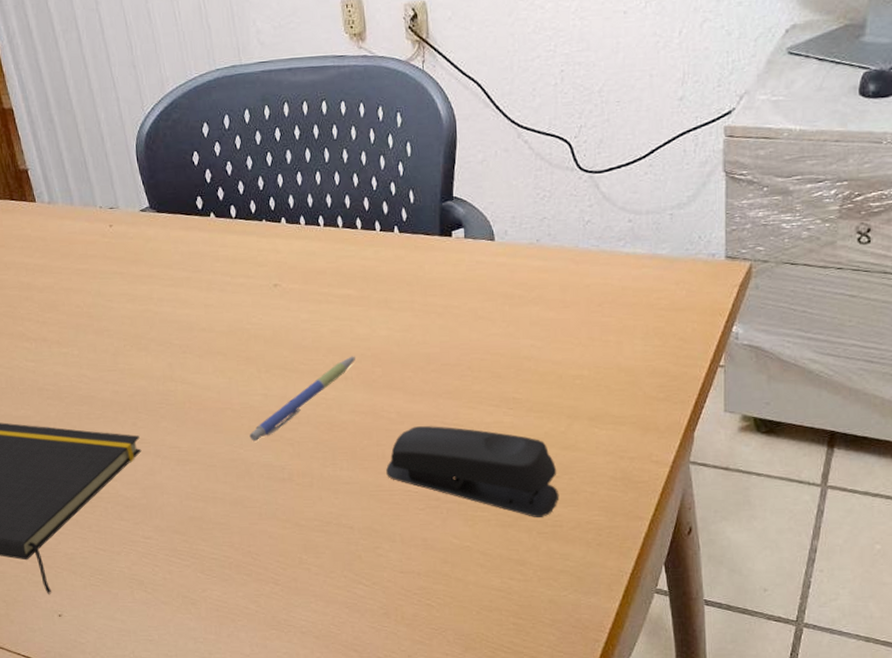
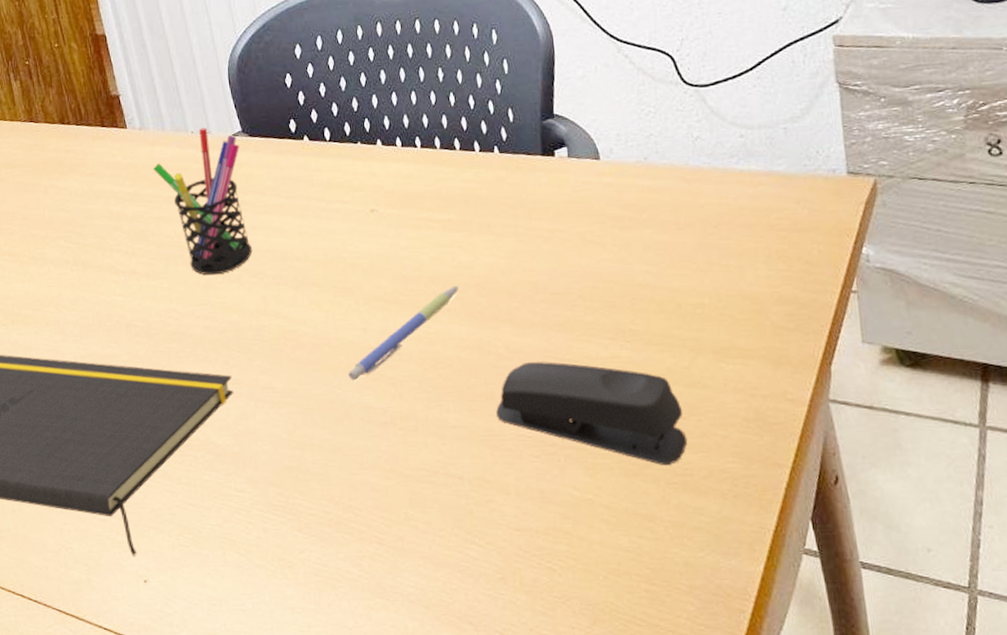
pen holder: none [61,203,160,344] -> present [152,128,253,276]

